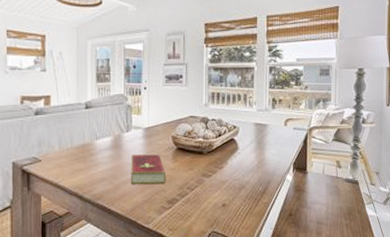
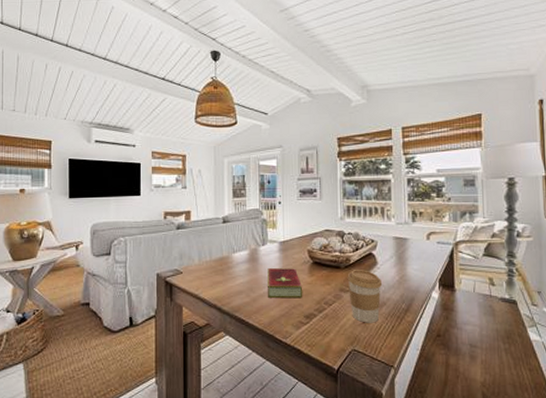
coffee cup: none [209,155,242,206] -> present [347,270,383,323]

